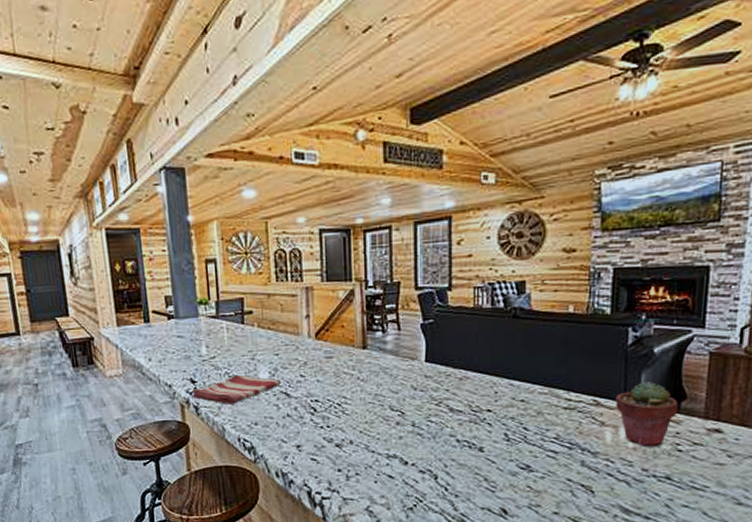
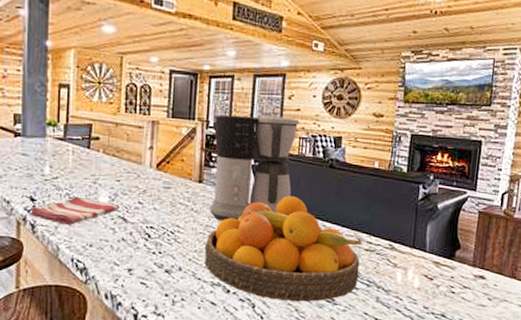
coffee maker: none [374,265,472,389] -> present [209,114,300,221]
fruit bowl: none [376,354,559,471] -> present [204,196,362,302]
potted succulent: present [615,380,678,447] -> none [406,231,454,288]

